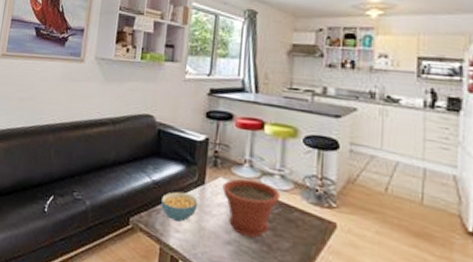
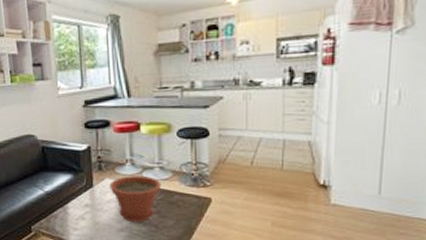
cereal bowl: present [161,191,198,222] -> none [57,197,90,221]

